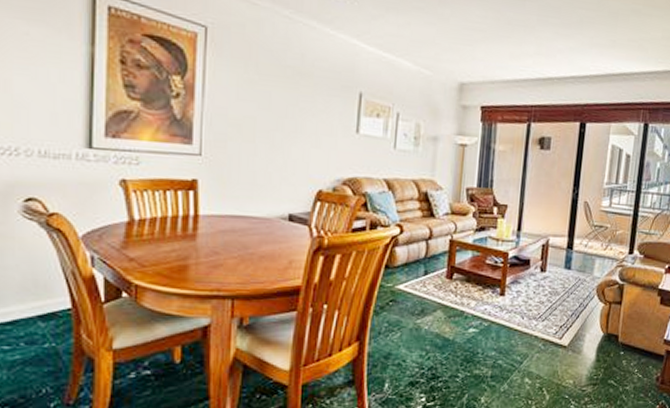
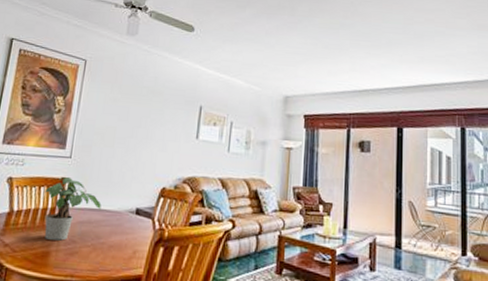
potted plant: none [172,178,246,252] -> present [44,176,102,241]

